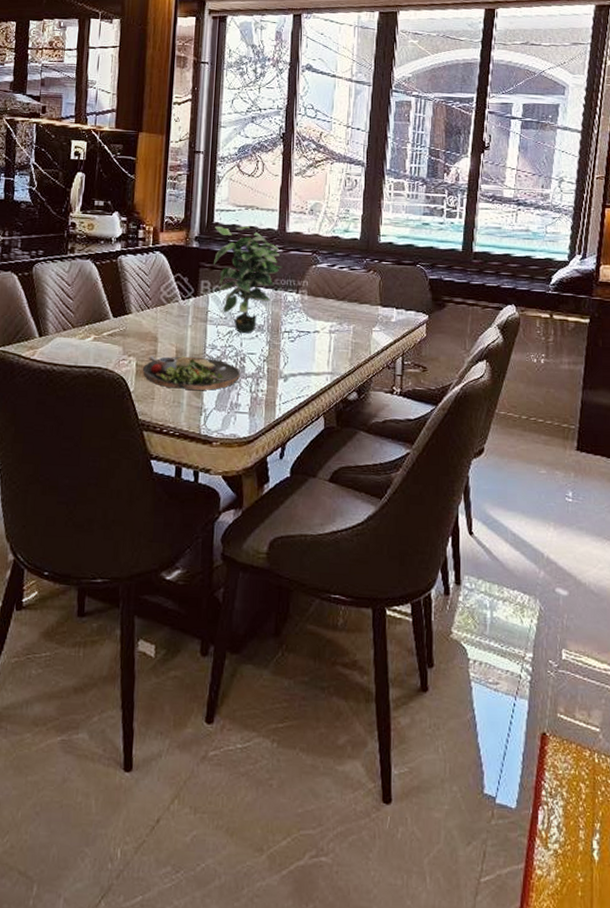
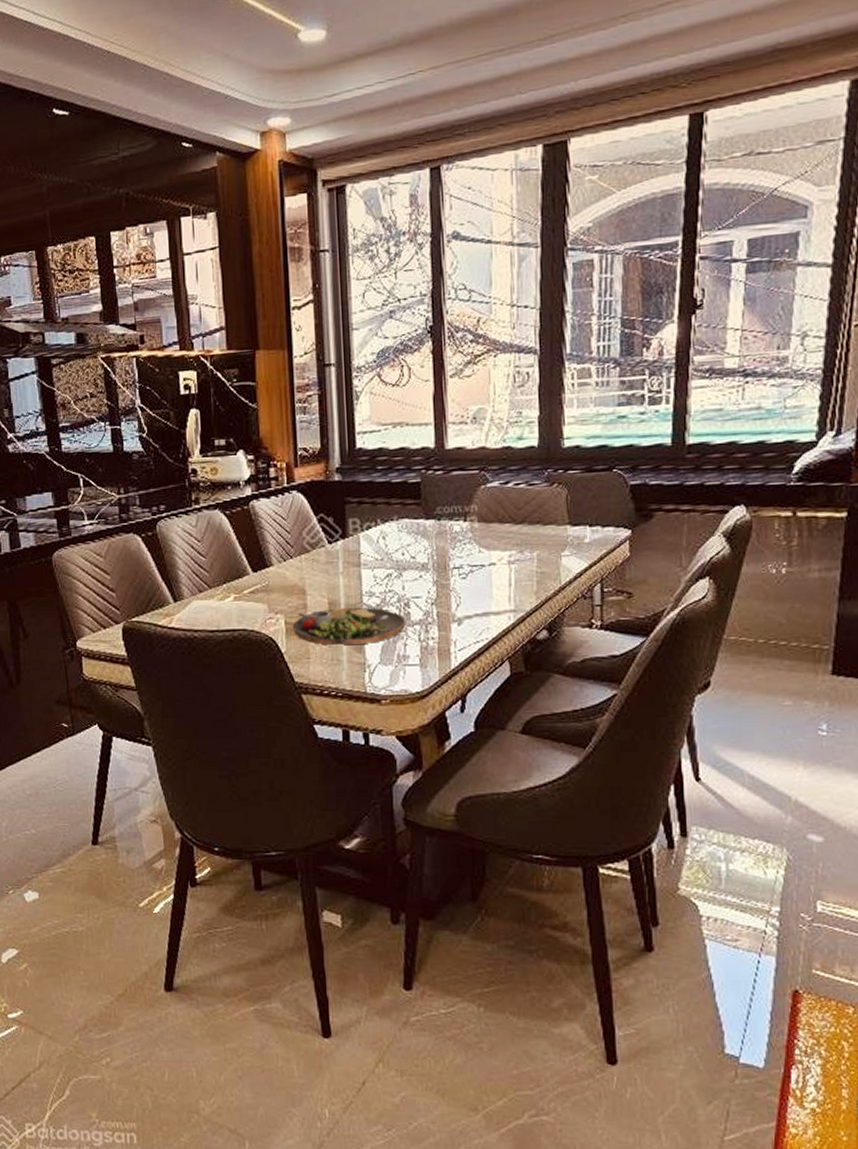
potted plant: present [213,226,283,334] -> none [358,447,445,576]

